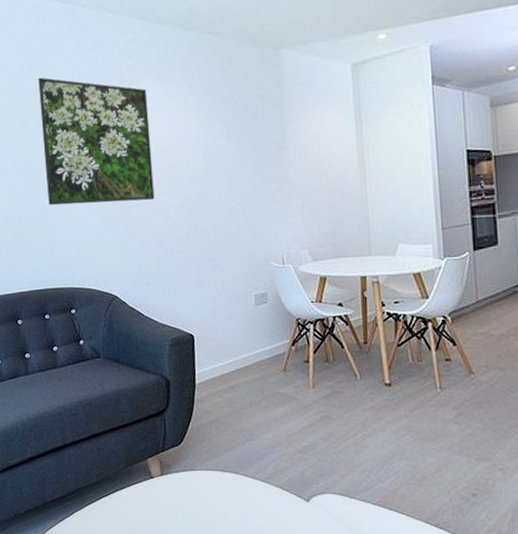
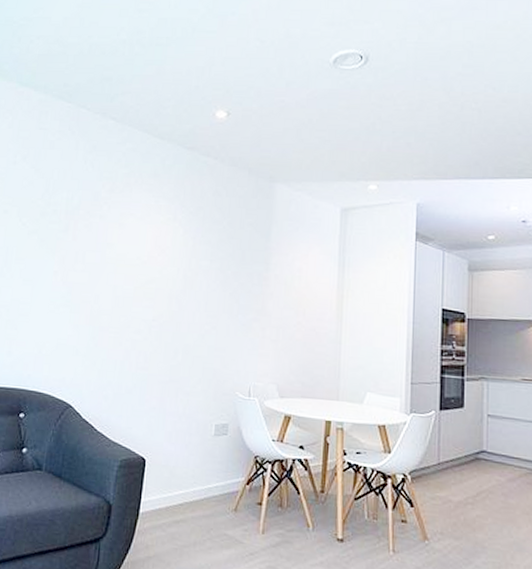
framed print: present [38,77,155,206] -> none [17,170,138,311]

